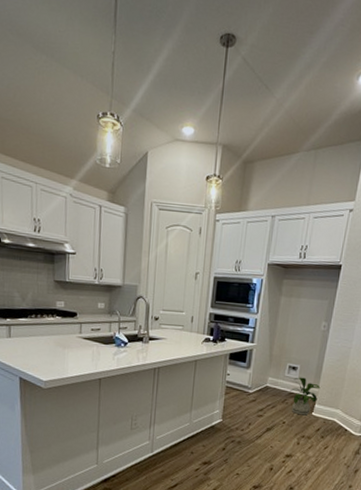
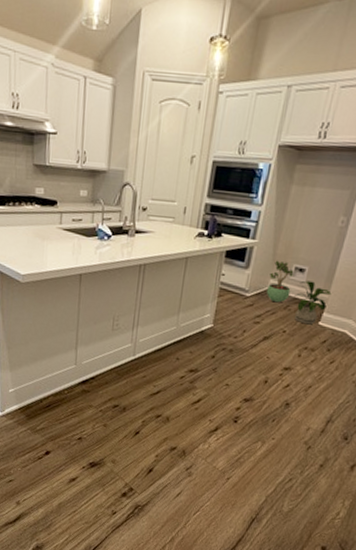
potted plant: none [266,360,288,398] -> present [266,260,294,303]

